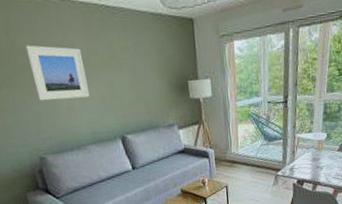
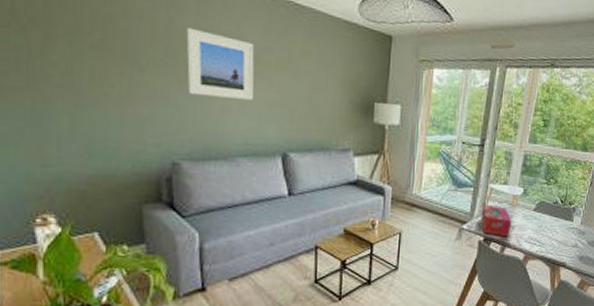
tissue box: none [292,151,320,177] -> present [480,204,512,238]

